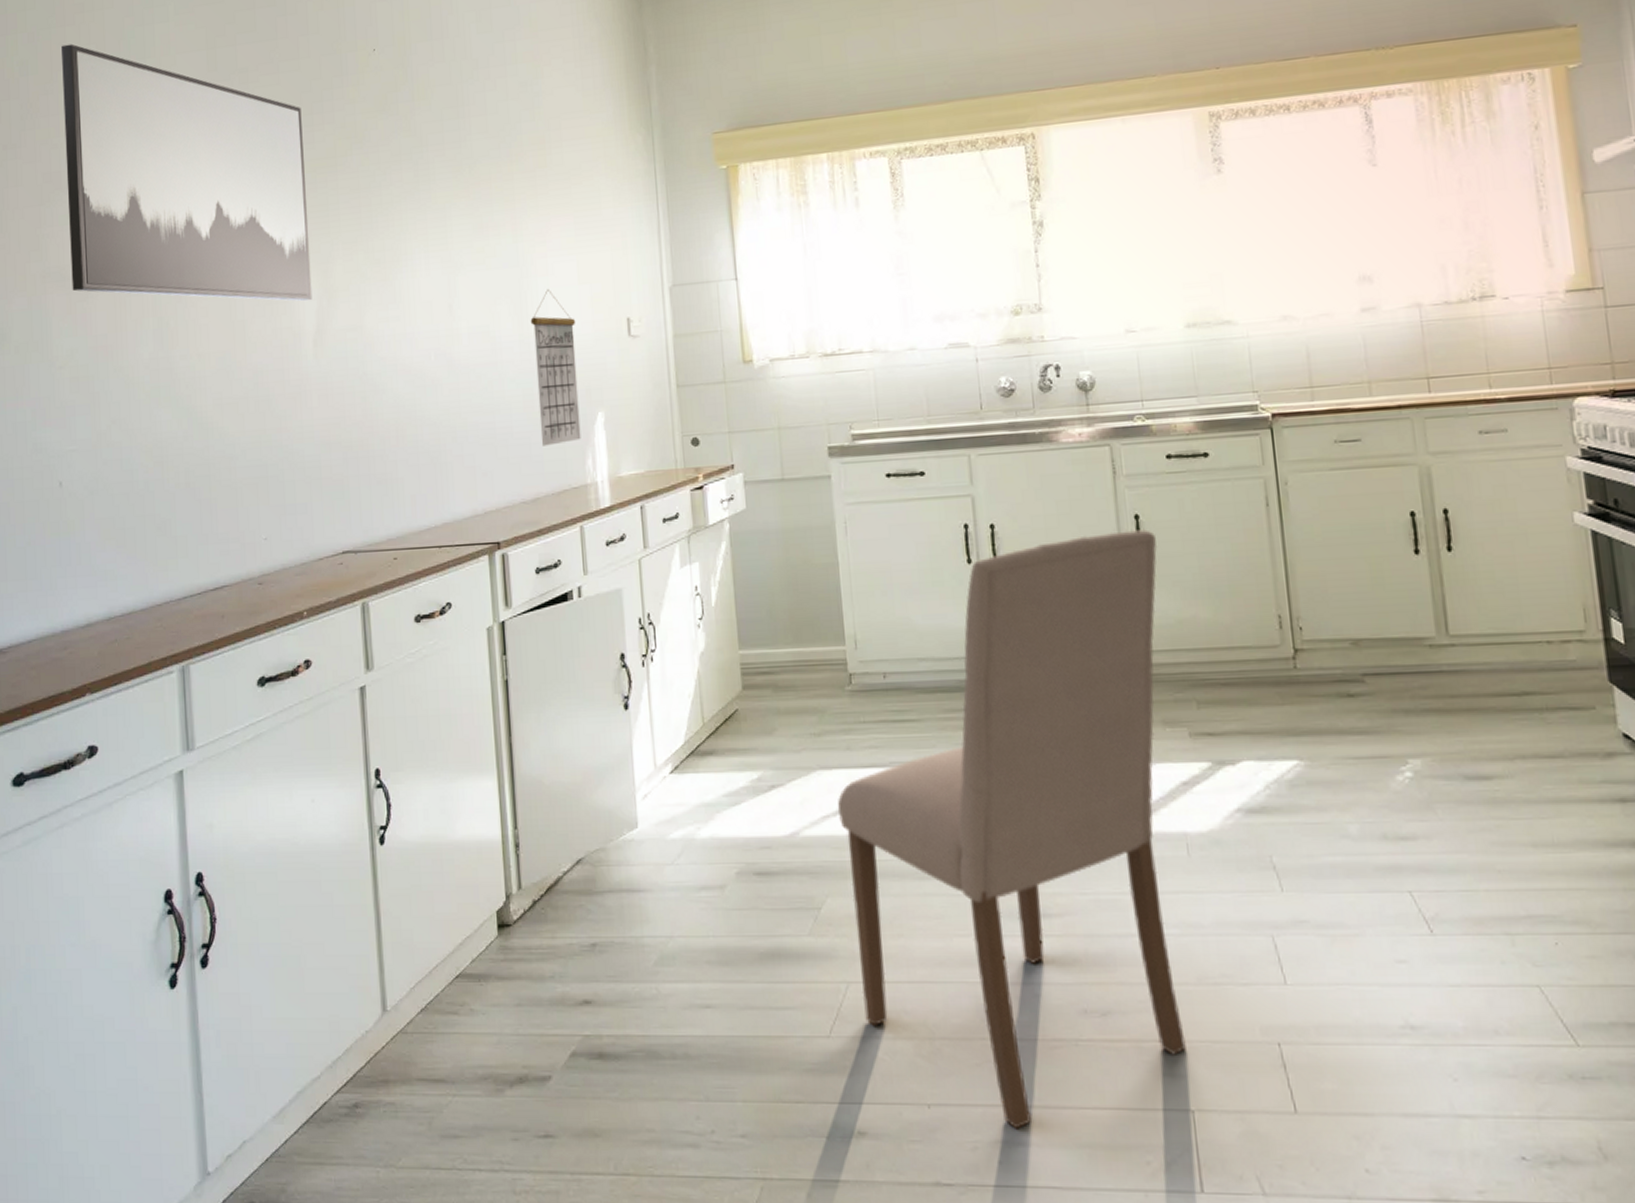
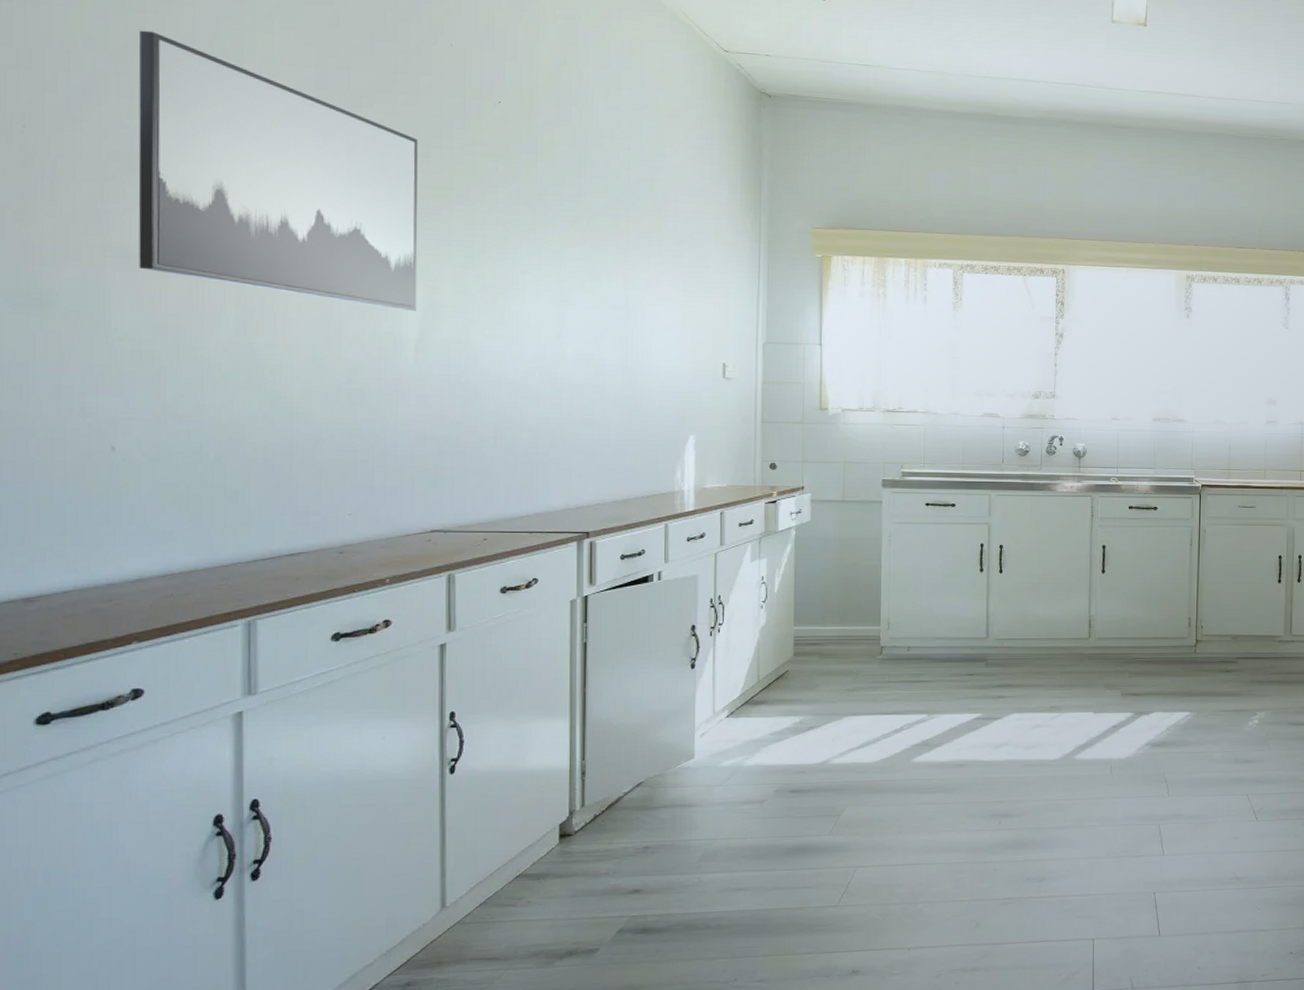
calendar: present [530,288,581,446] -> none [634,331,677,458]
dining chair: present [838,529,1186,1130] -> none [862,556,1115,960]

